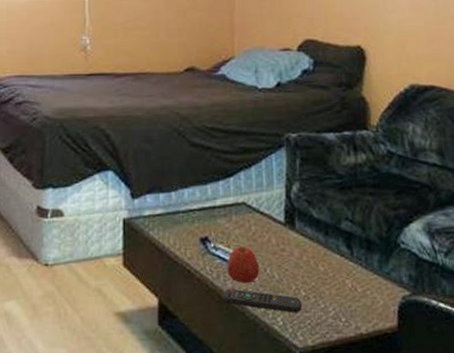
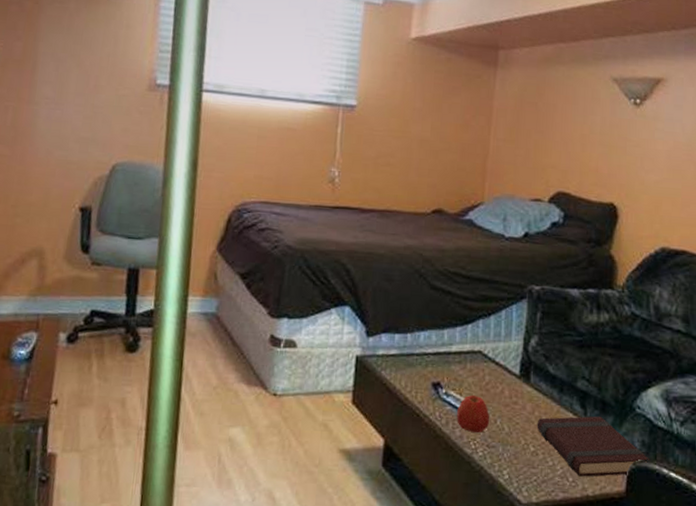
remote control: present [223,288,303,313] -> none [450,436,530,468]
book: none [305,255,419,316] -> present [536,416,650,477]

